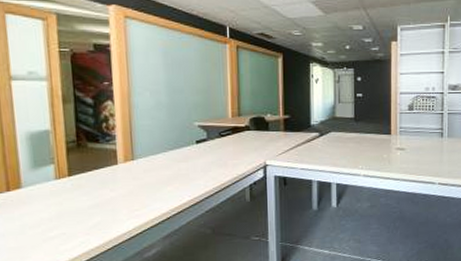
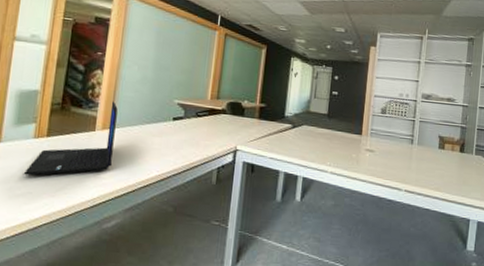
laptop: none [52,131,141,217] -> present [23,101,118,176]

